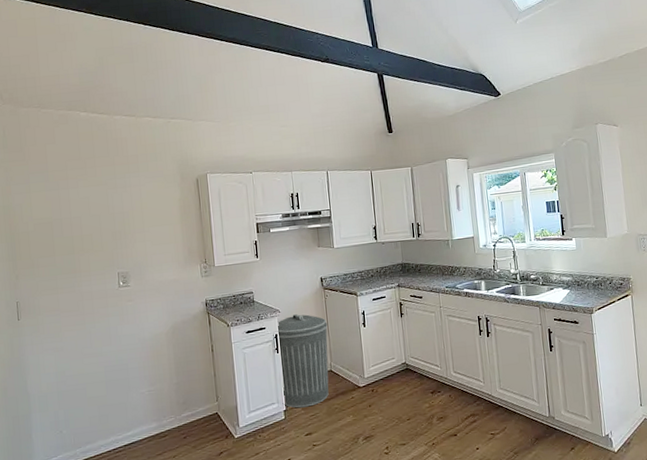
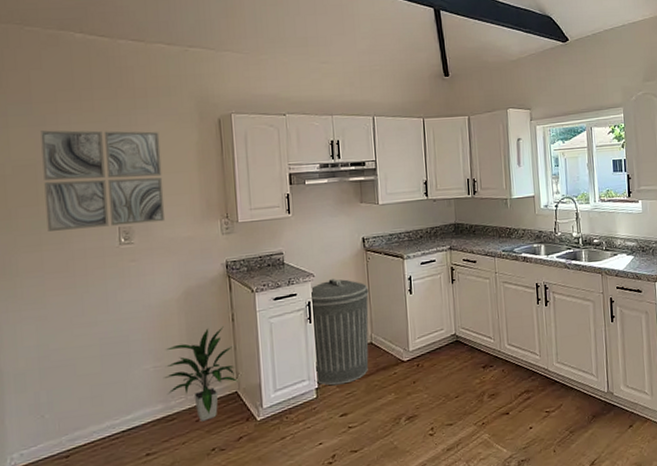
wall art: none [55,191,155,277] -> present [40,130,166,231]
indoor plant: none [157,356,218,438] -> present [164,326,238,422]

